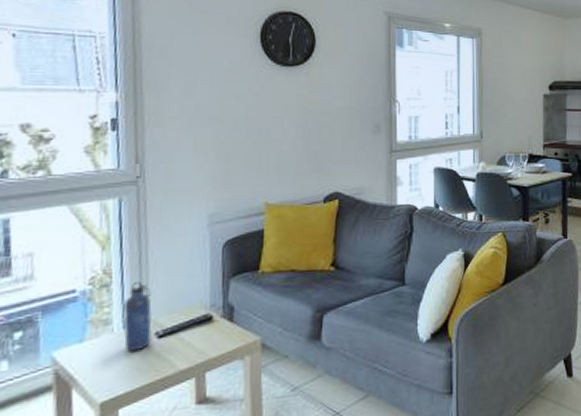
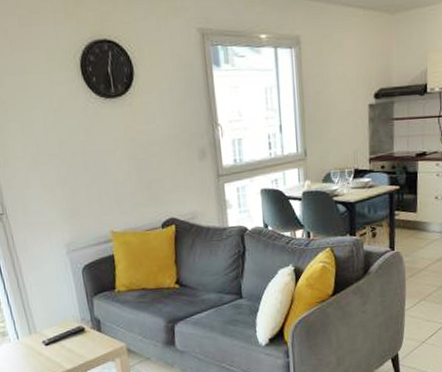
water bottle: present [123,282,152,352] -> none [14,302,41,356]

